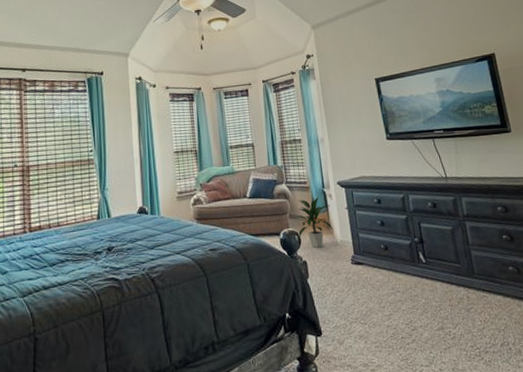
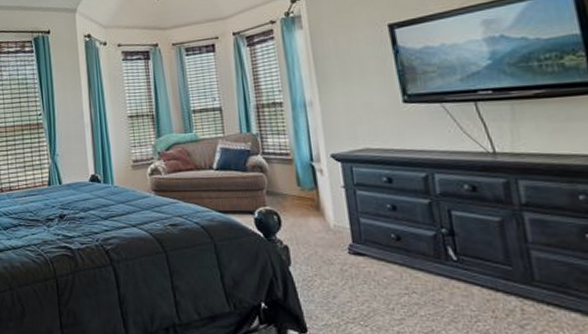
indoor plant: present [296,197,333,248] -> none [276,172,324,232]

